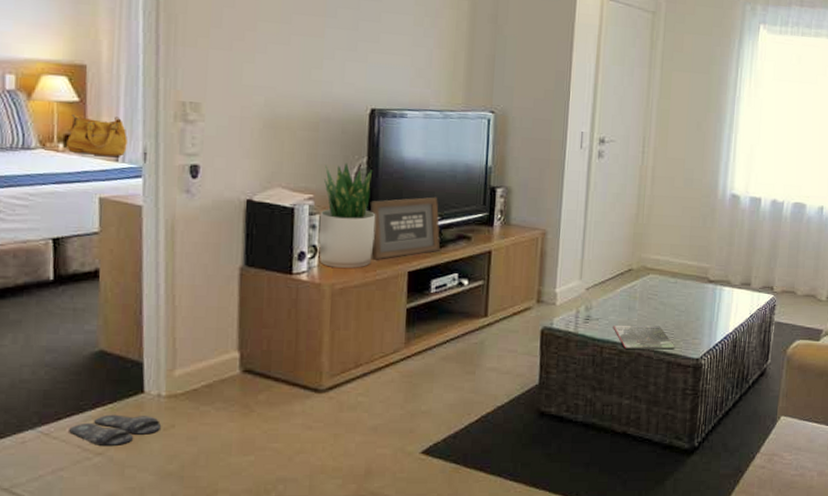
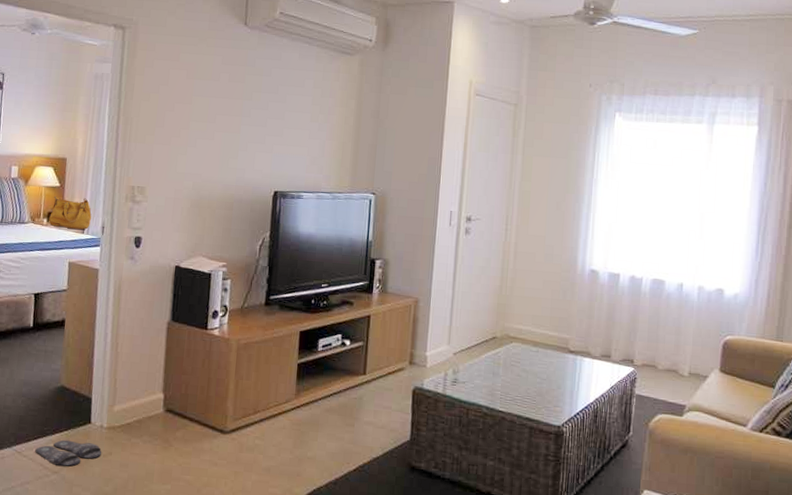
planter: present [319,163,376,269] -> none [229,236,275,327]
picture frame: present [370,197,441,260] -> none [270,266,328,320]
magazine: present [613,325,675,350] -> none [478,389,537,416]

